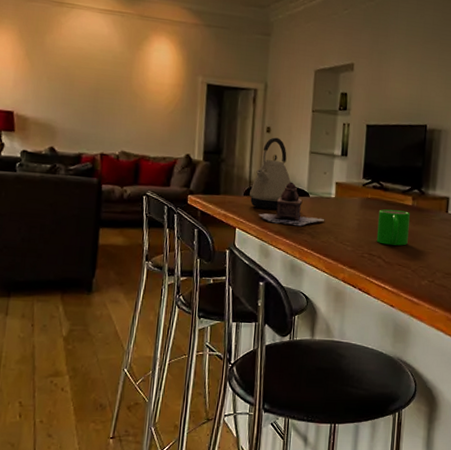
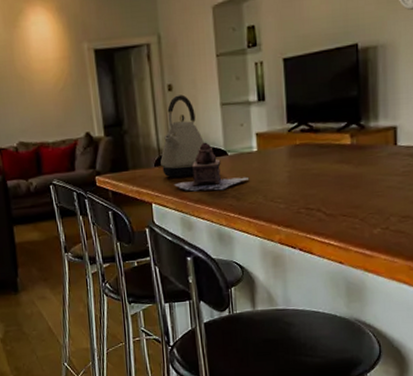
mug: present [376,209,410,246] -> none [311,152,351,195]

